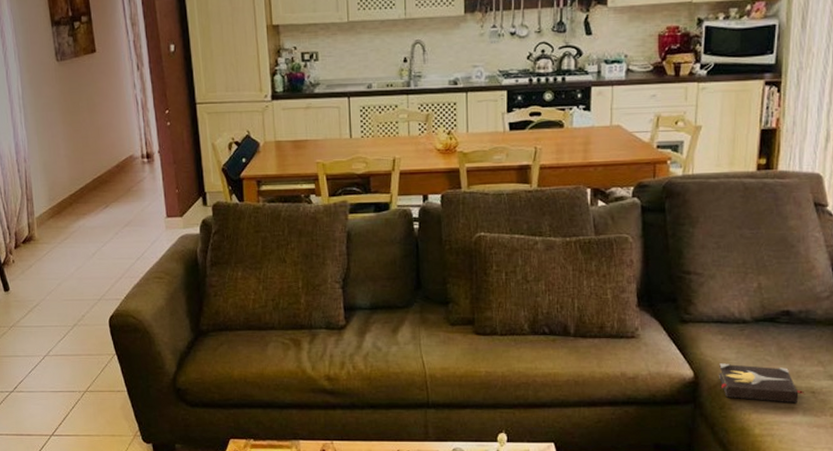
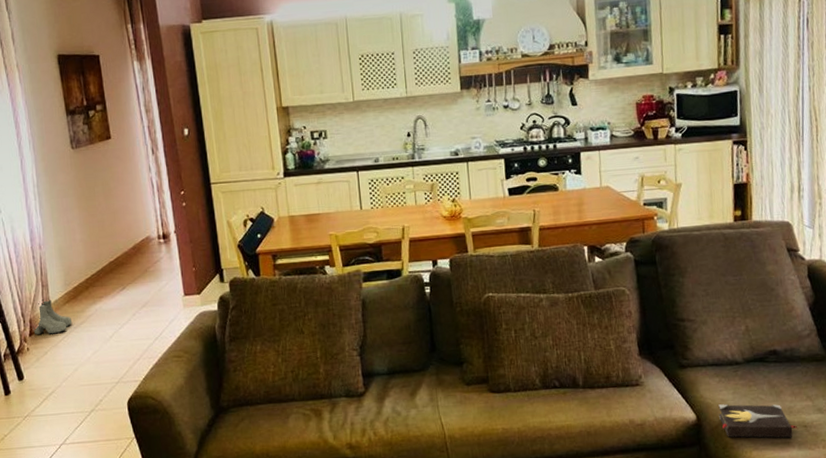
boots: none [18,213,57,248] -> present [33,299,73,335]

